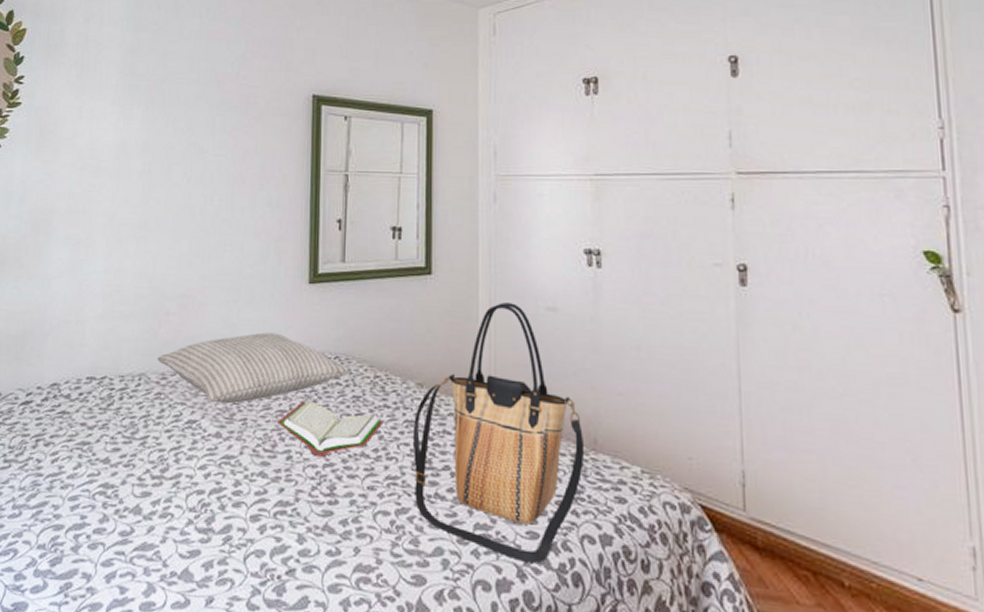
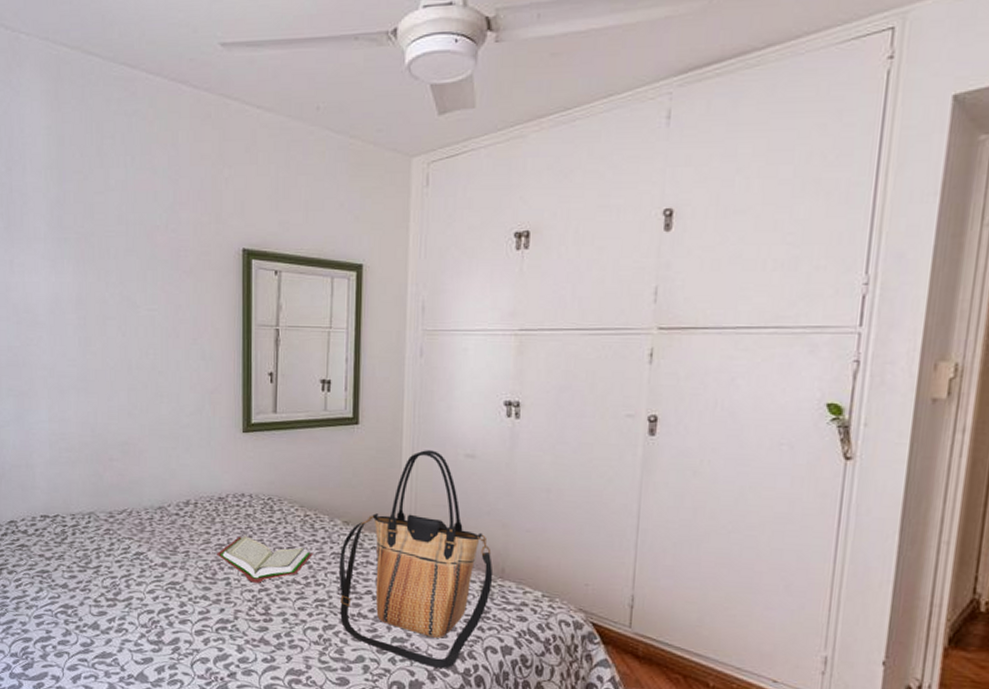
pillow: present [157,332,349,404] -> none [104,476,281,539]

